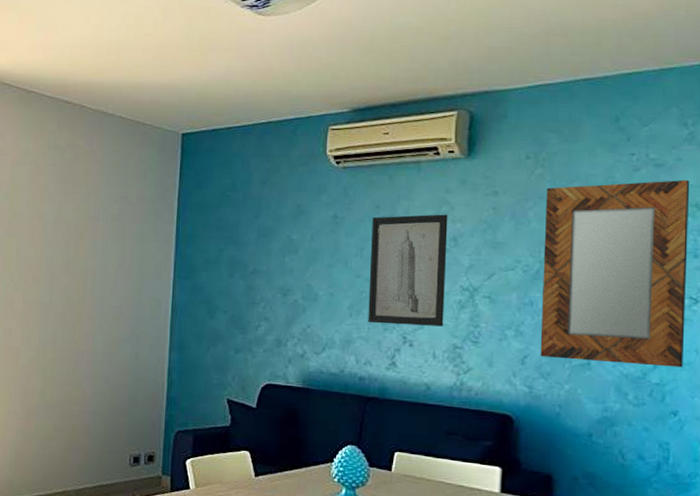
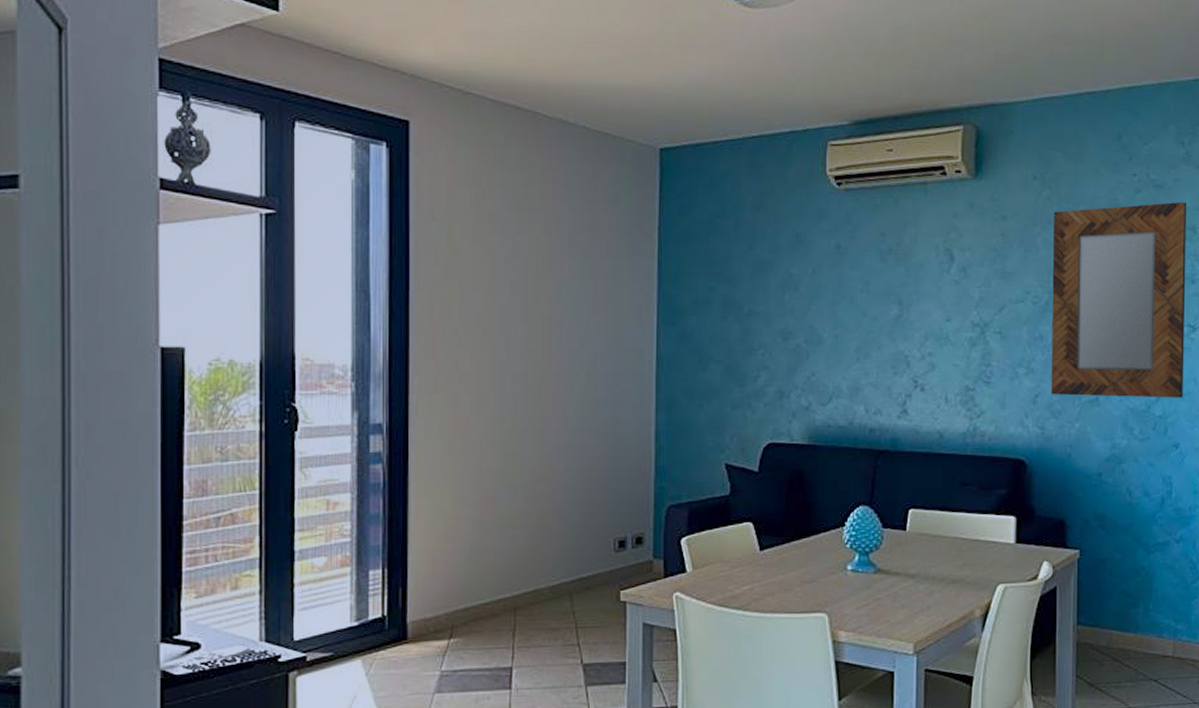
wall art: present [368,214,448,327] -> none [877,242,957,367]

